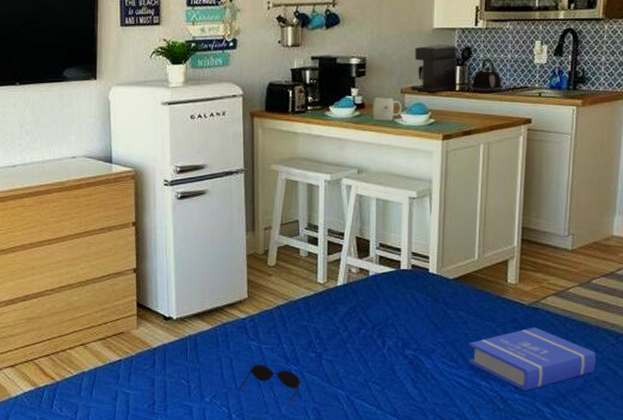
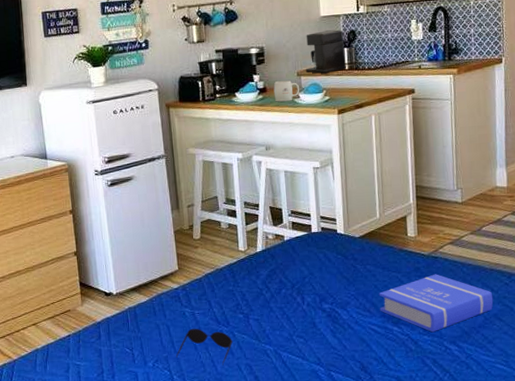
kettle: present [472,58,502,93] -> none [359,39,386,70]

